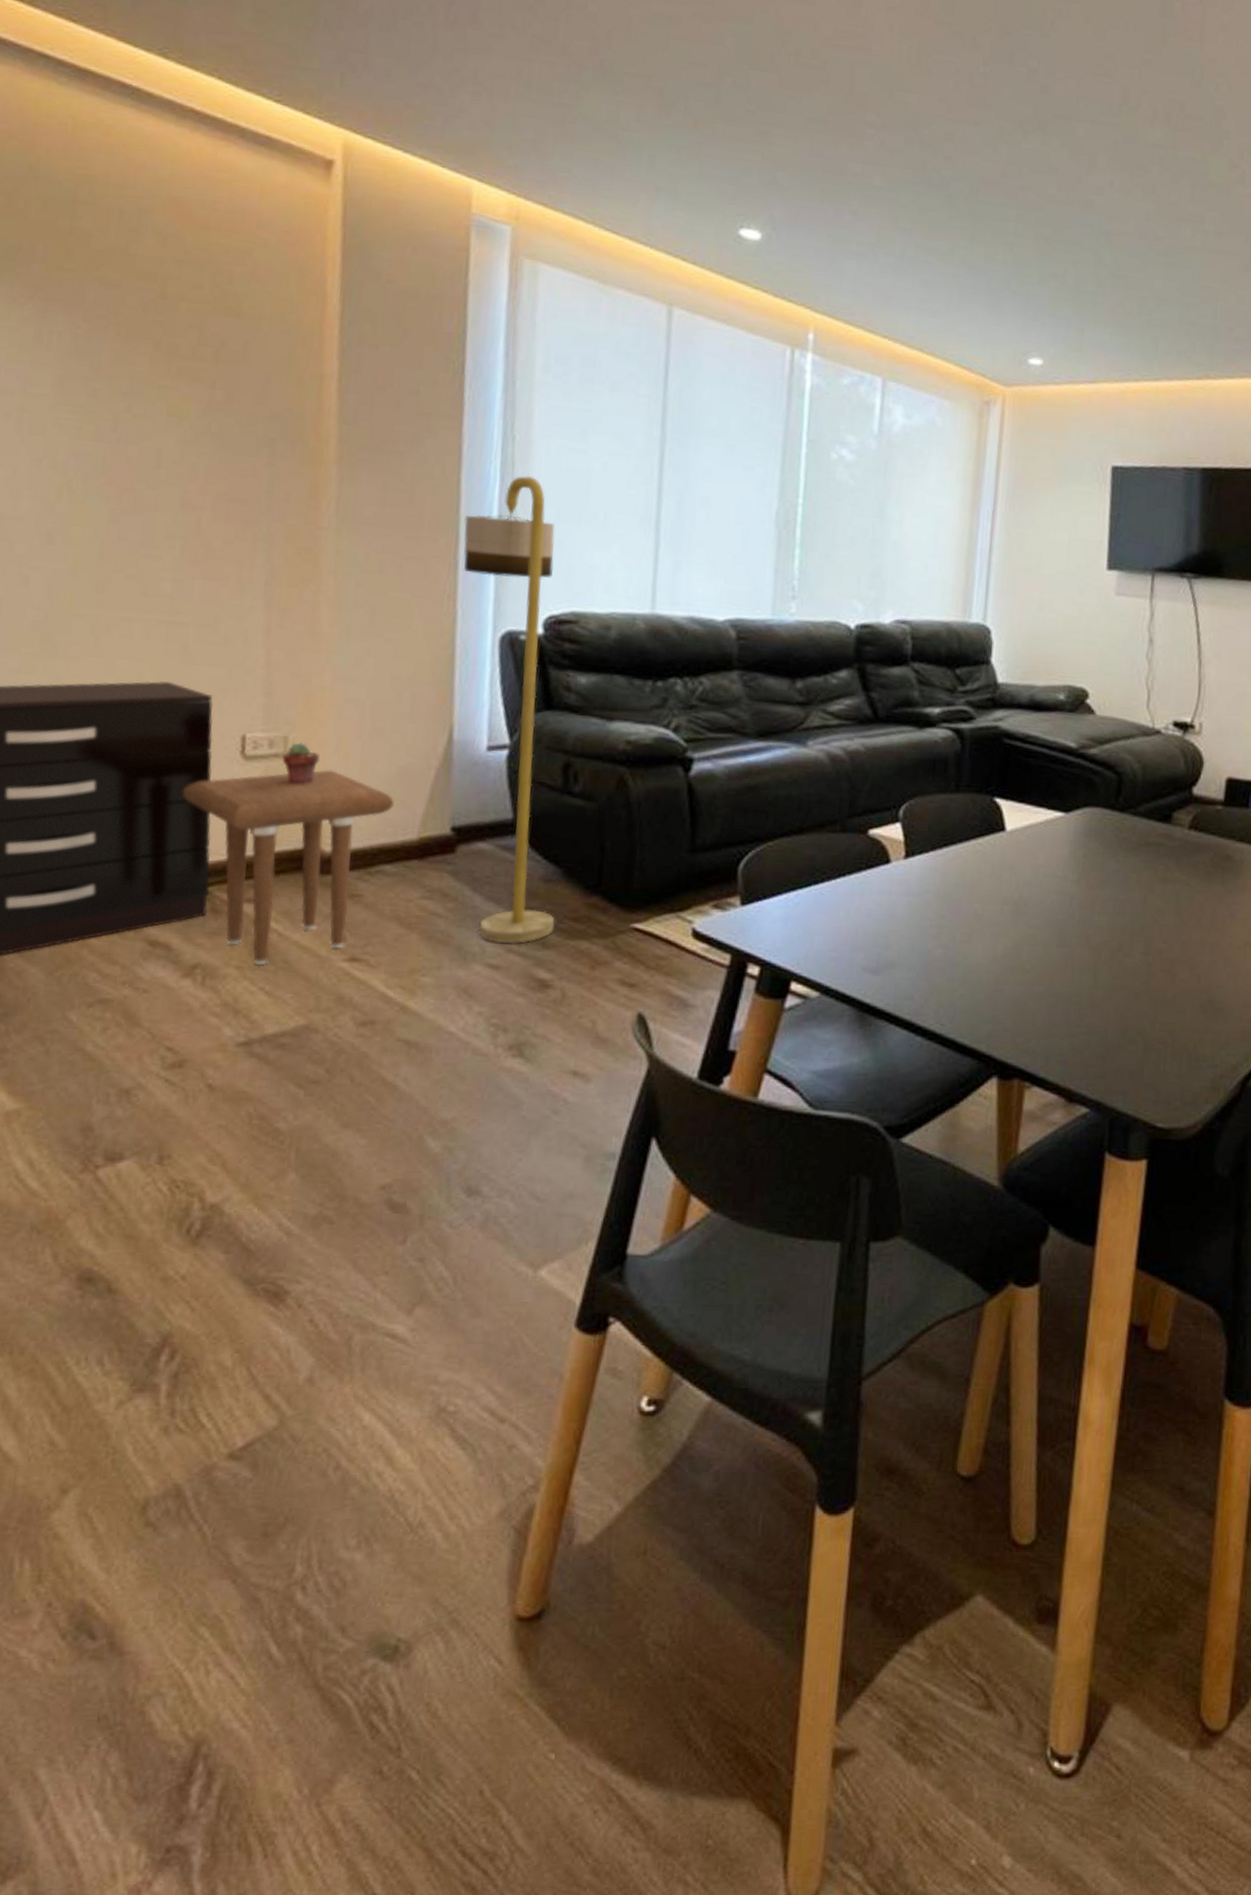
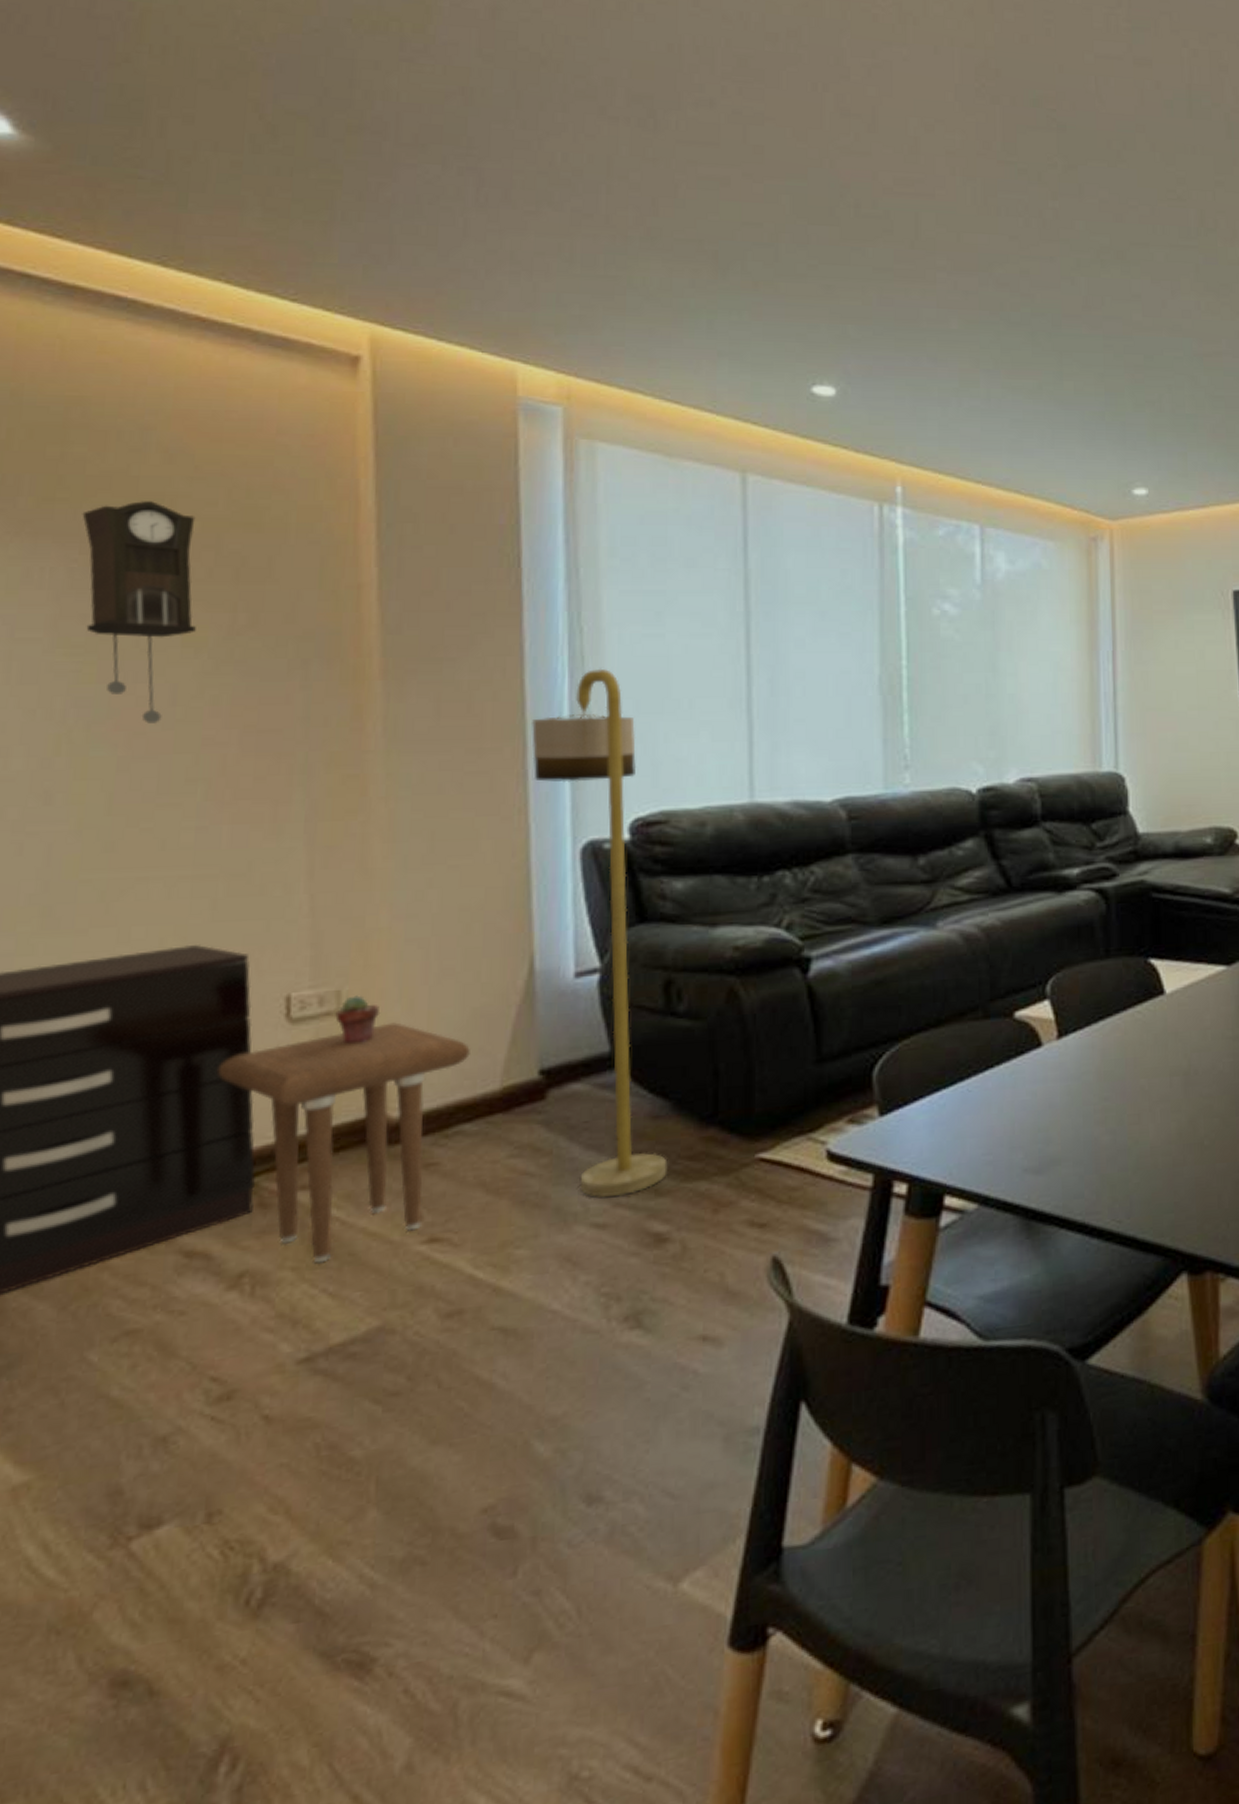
pendulum clock: none [86,278,183,483] -> present [82,501,196,724]

